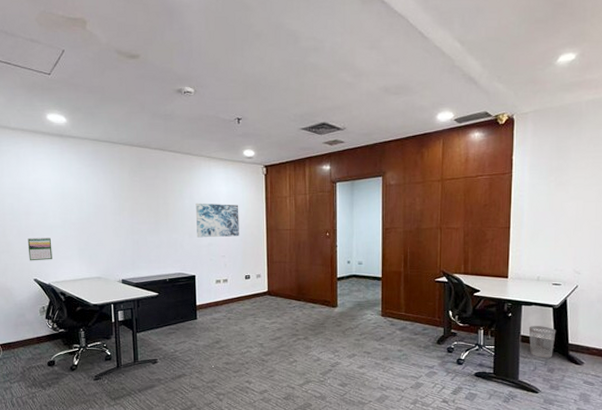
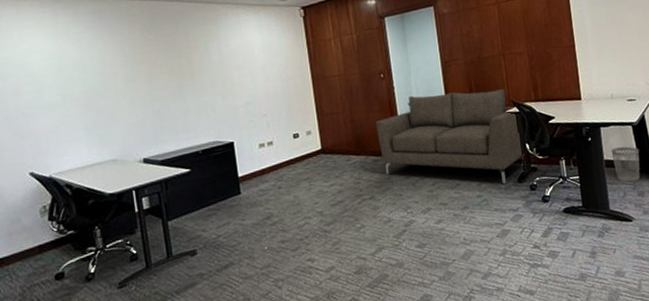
calendar: present [27,237,52,261] -> none [17,119,52,152]
wall art: present [195,203,239,238] -> none [225,54,281,98]
sofa: none [317,256,446,343] -> present [375,89,524,184]

